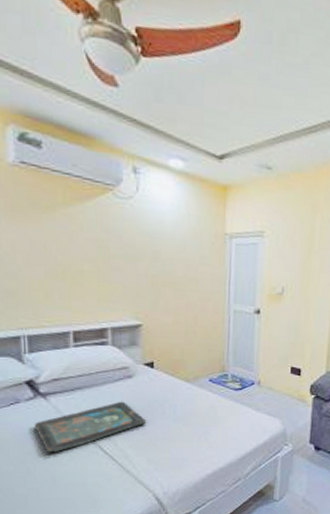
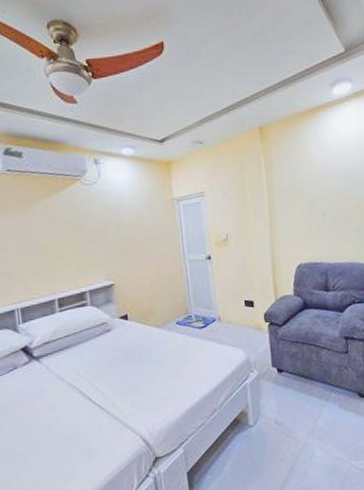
decorative tray: present [34,401,146,453] -> none [30,353,126,411]

